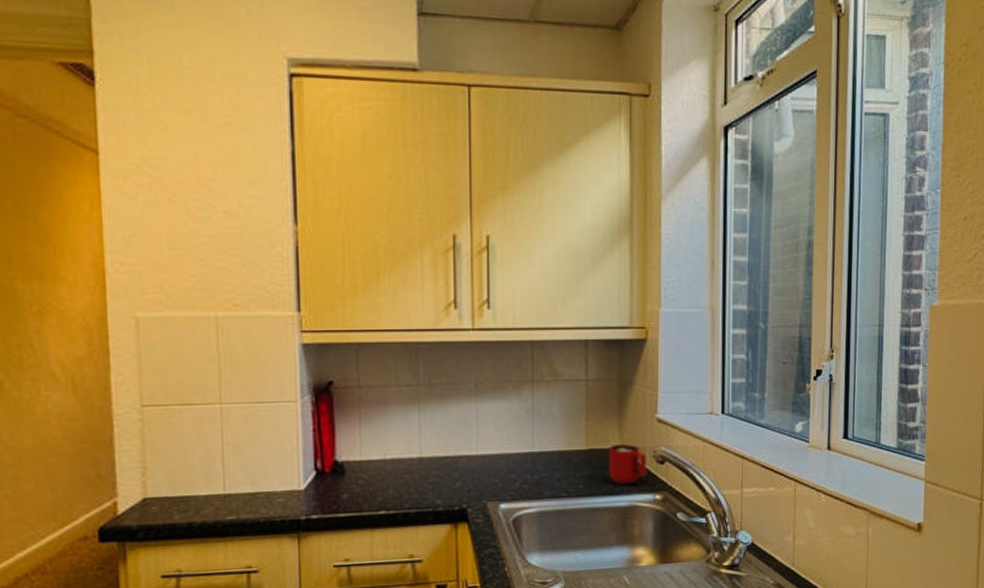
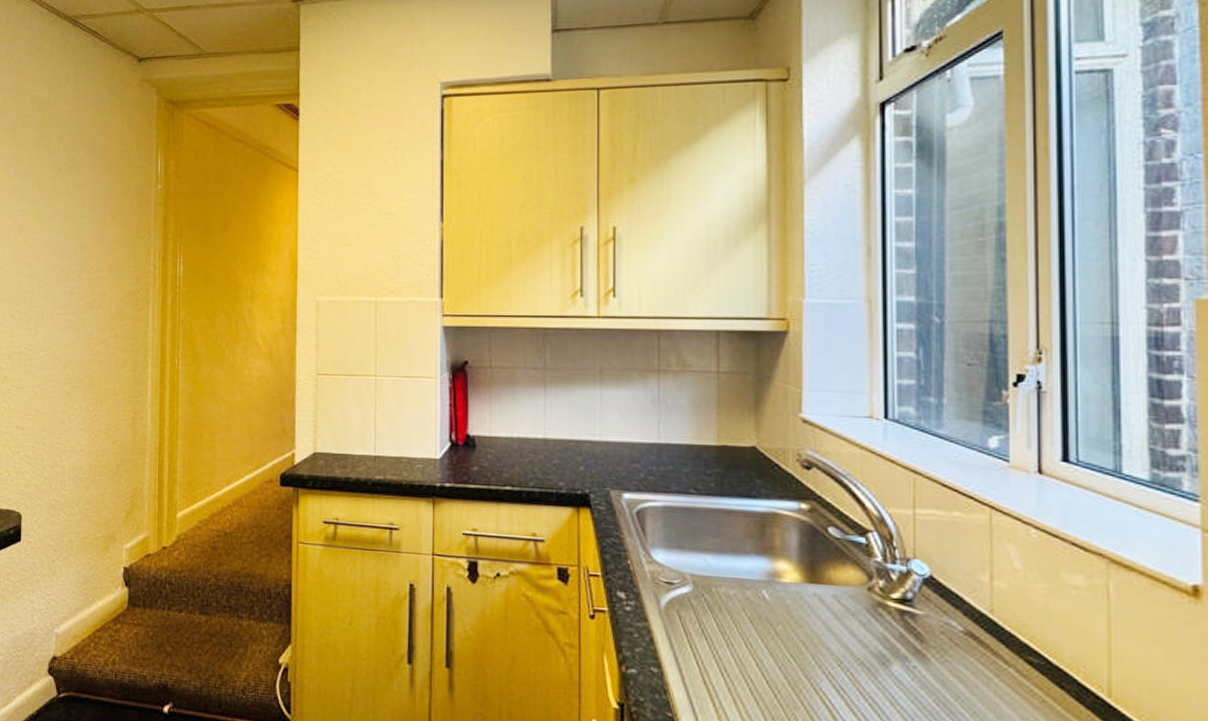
mug: present [608,444,647,486] -> none [743,443,790,490]

